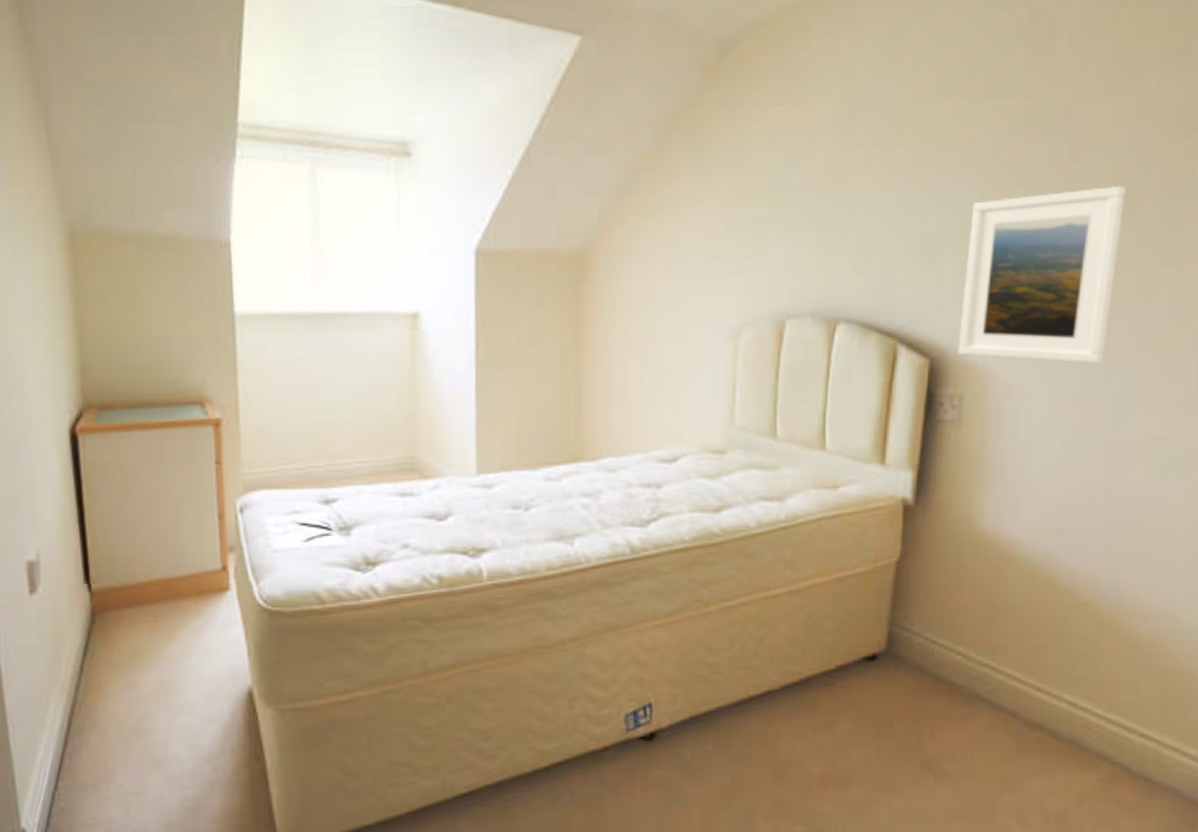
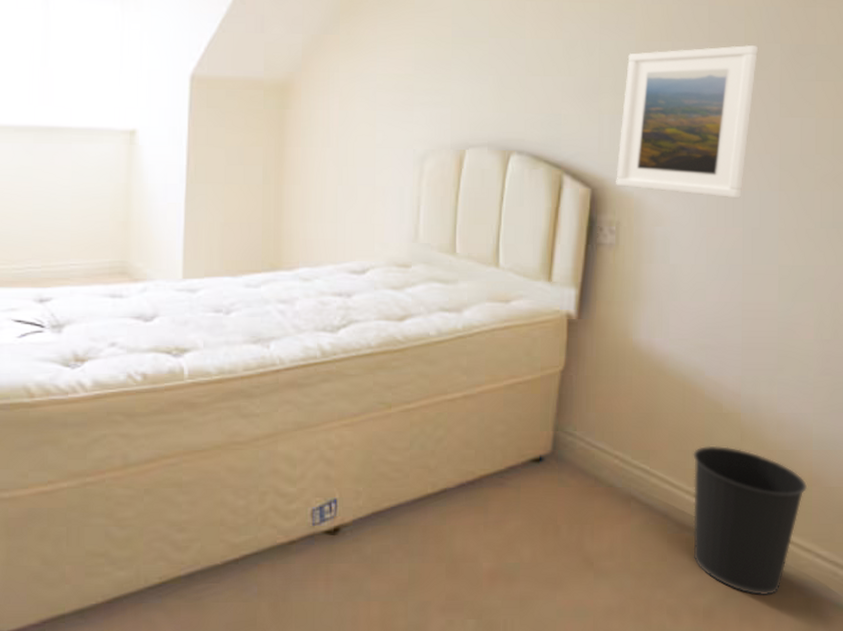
wastebasket: none [1044,638,1175,798] -> present [693,445,808,596]

